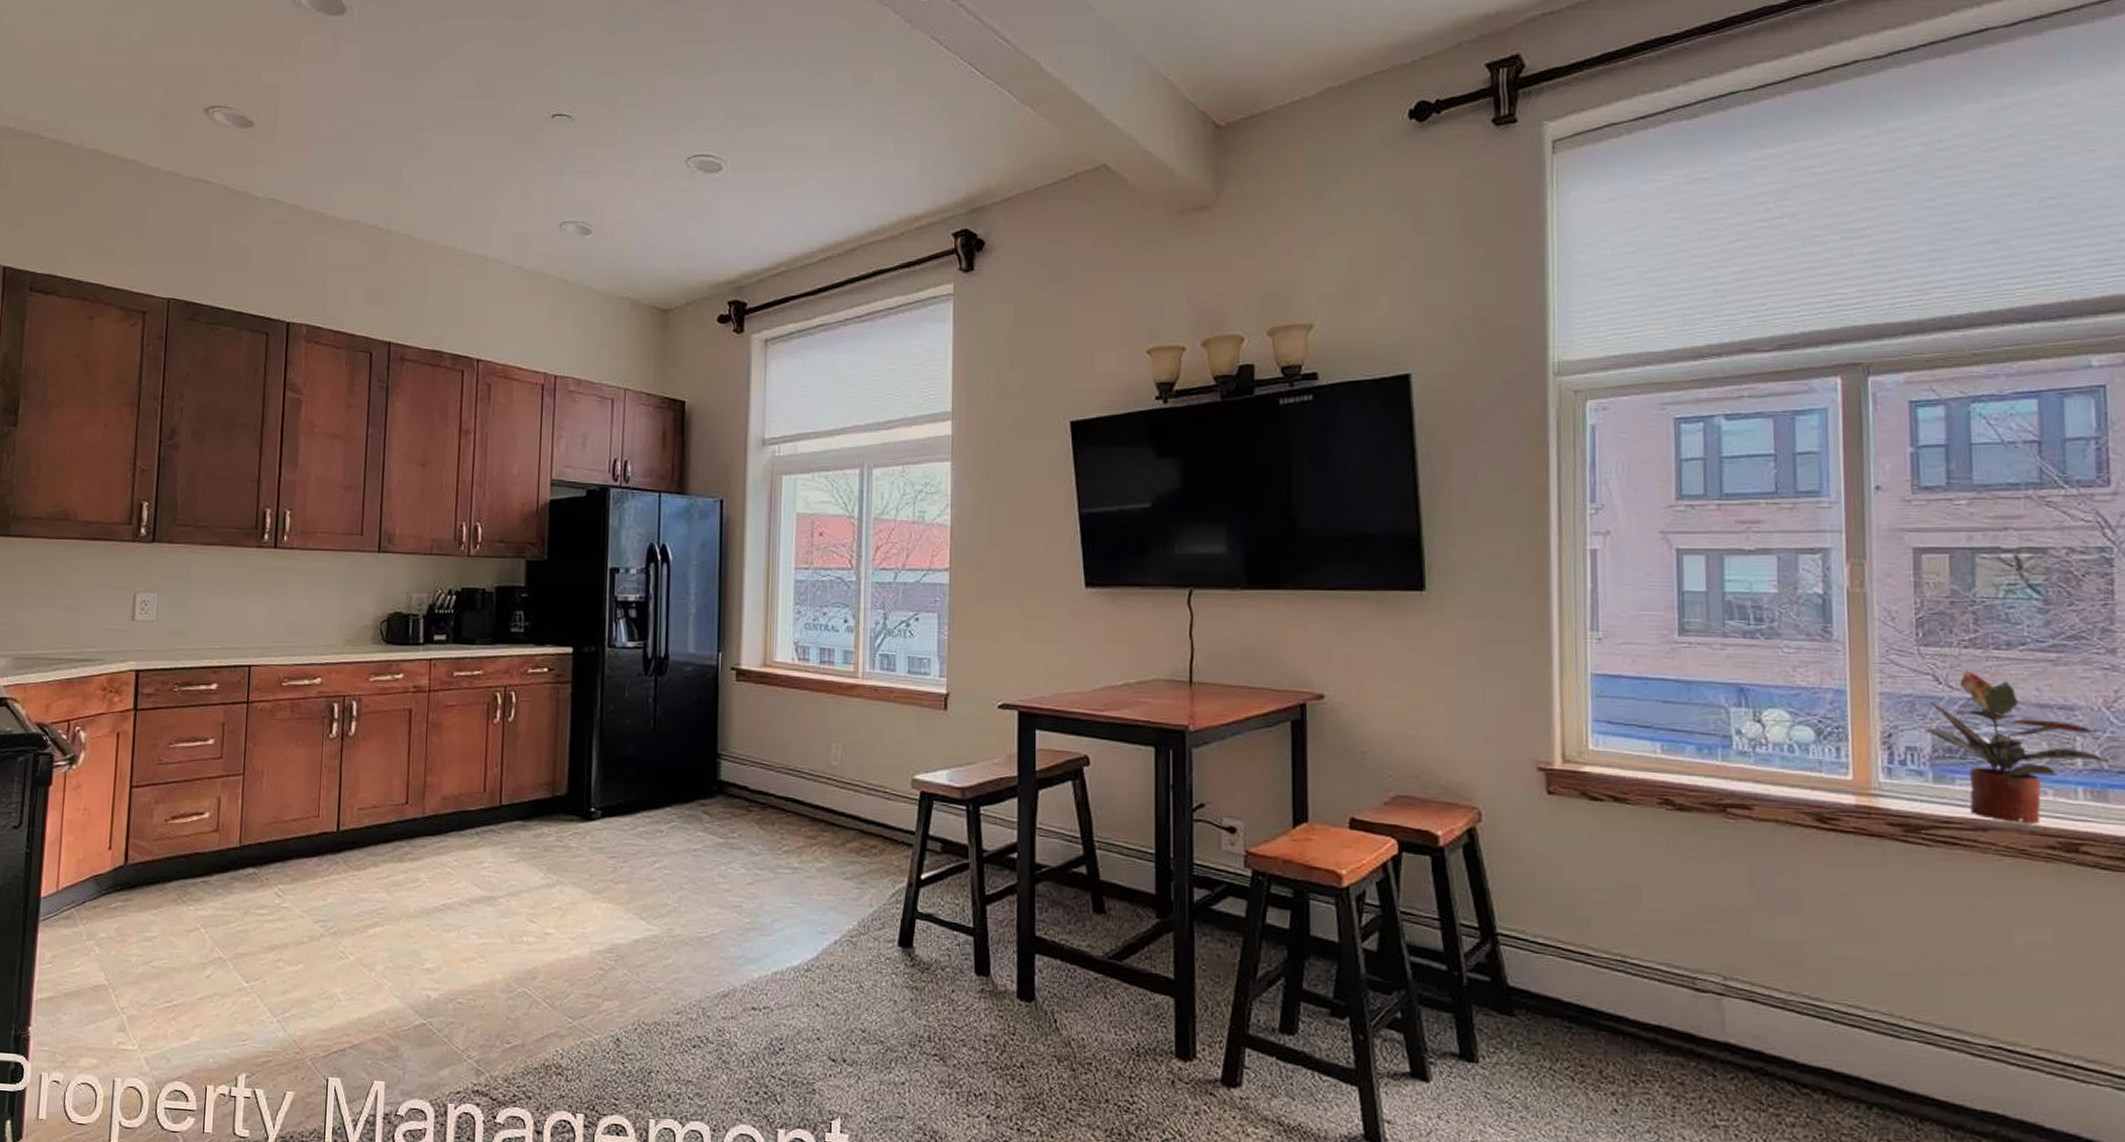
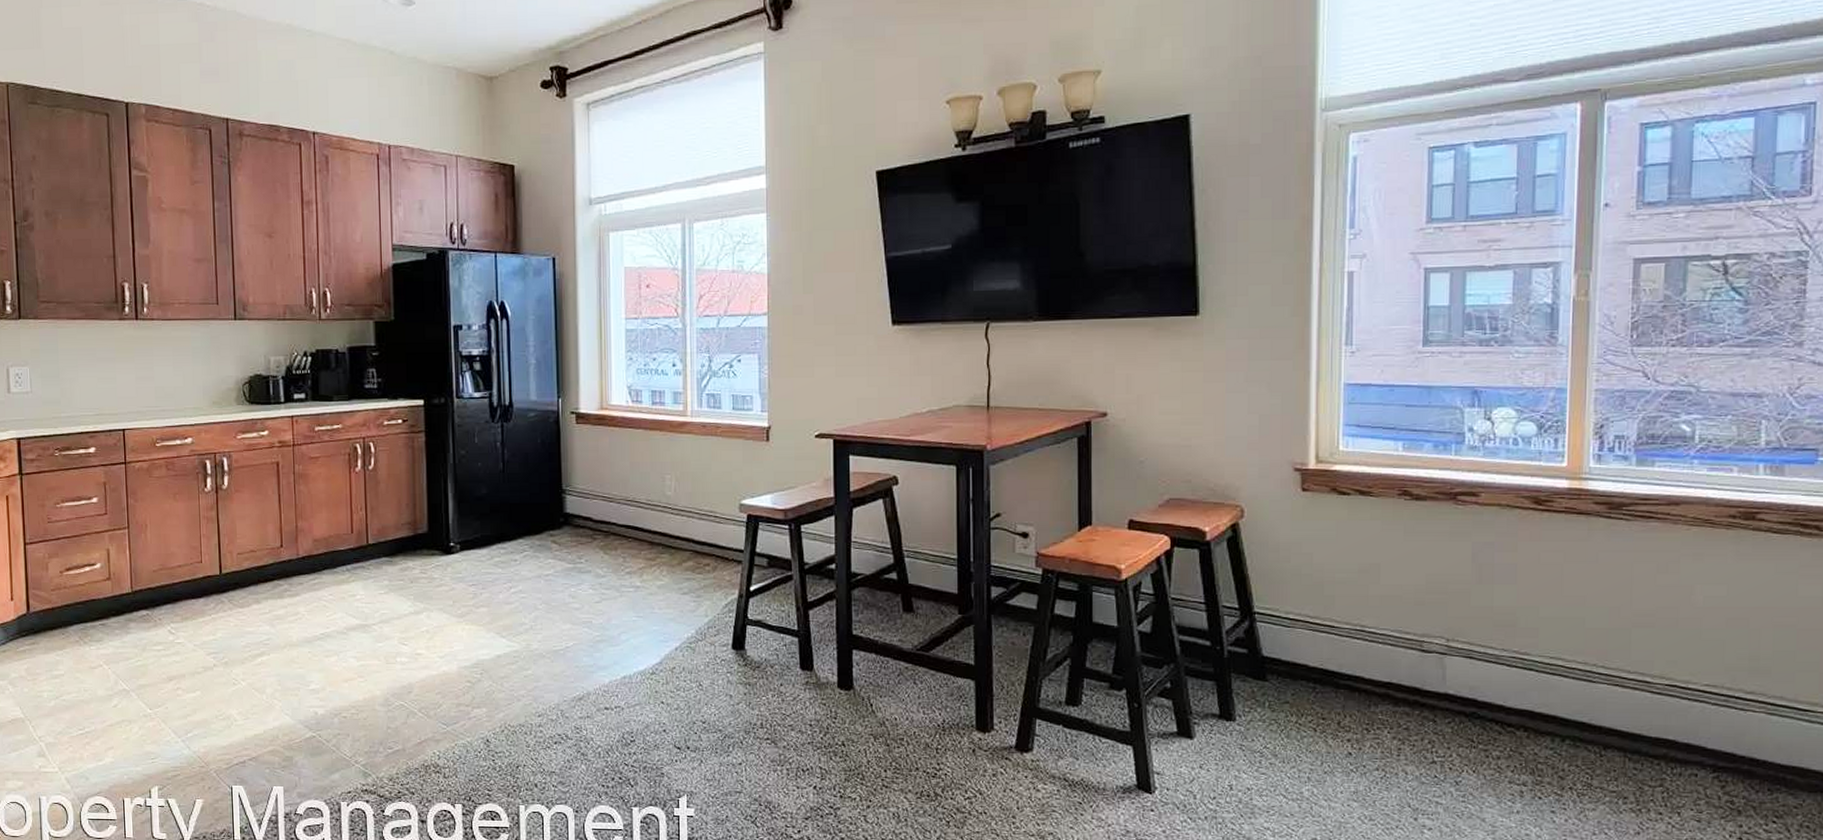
potted plant: present [1925,670,2109,826] -> none [1633,366,1788,499]

